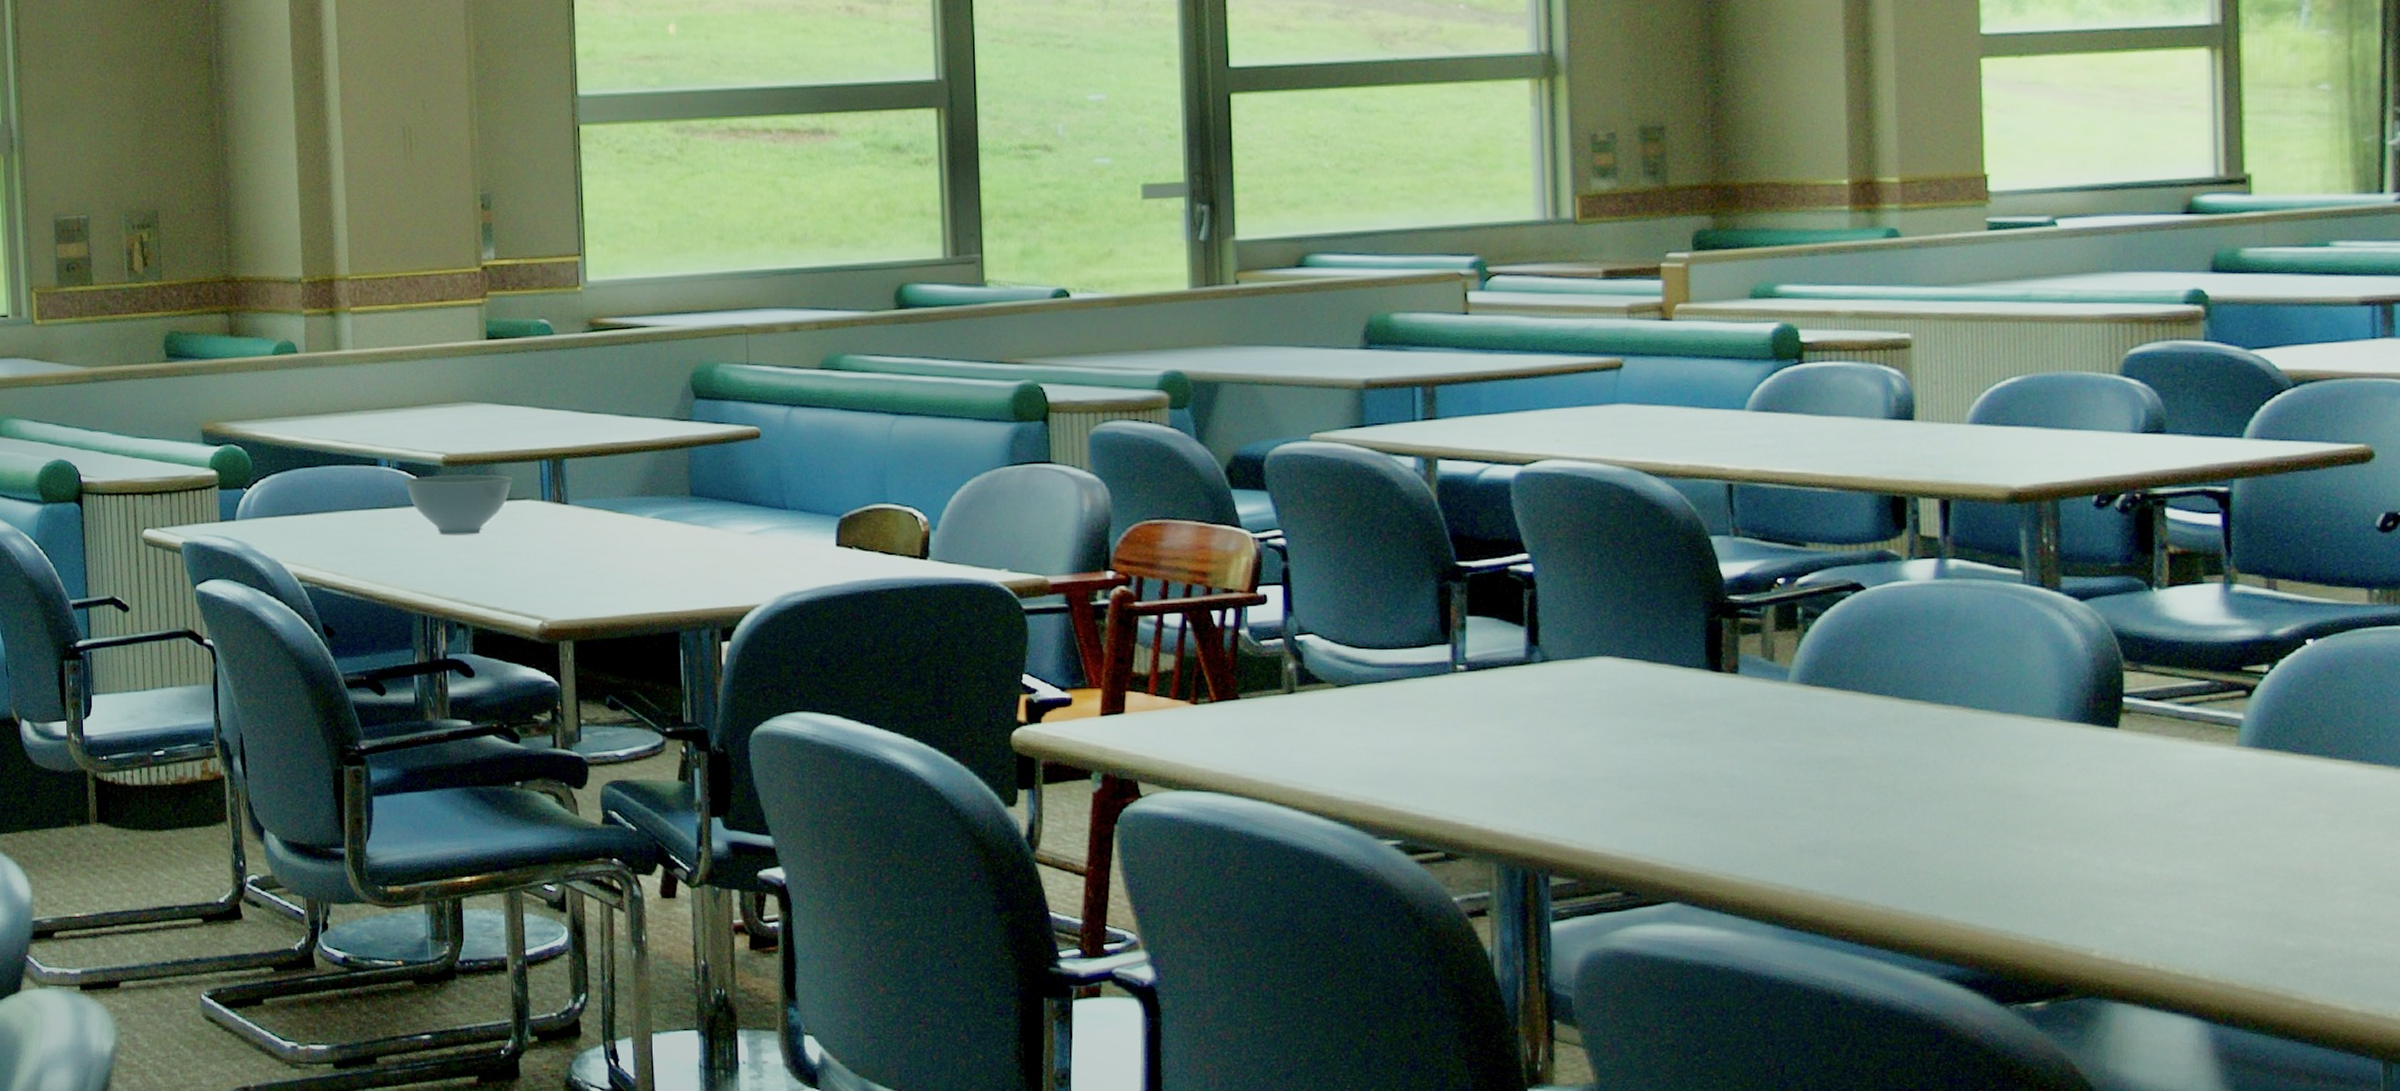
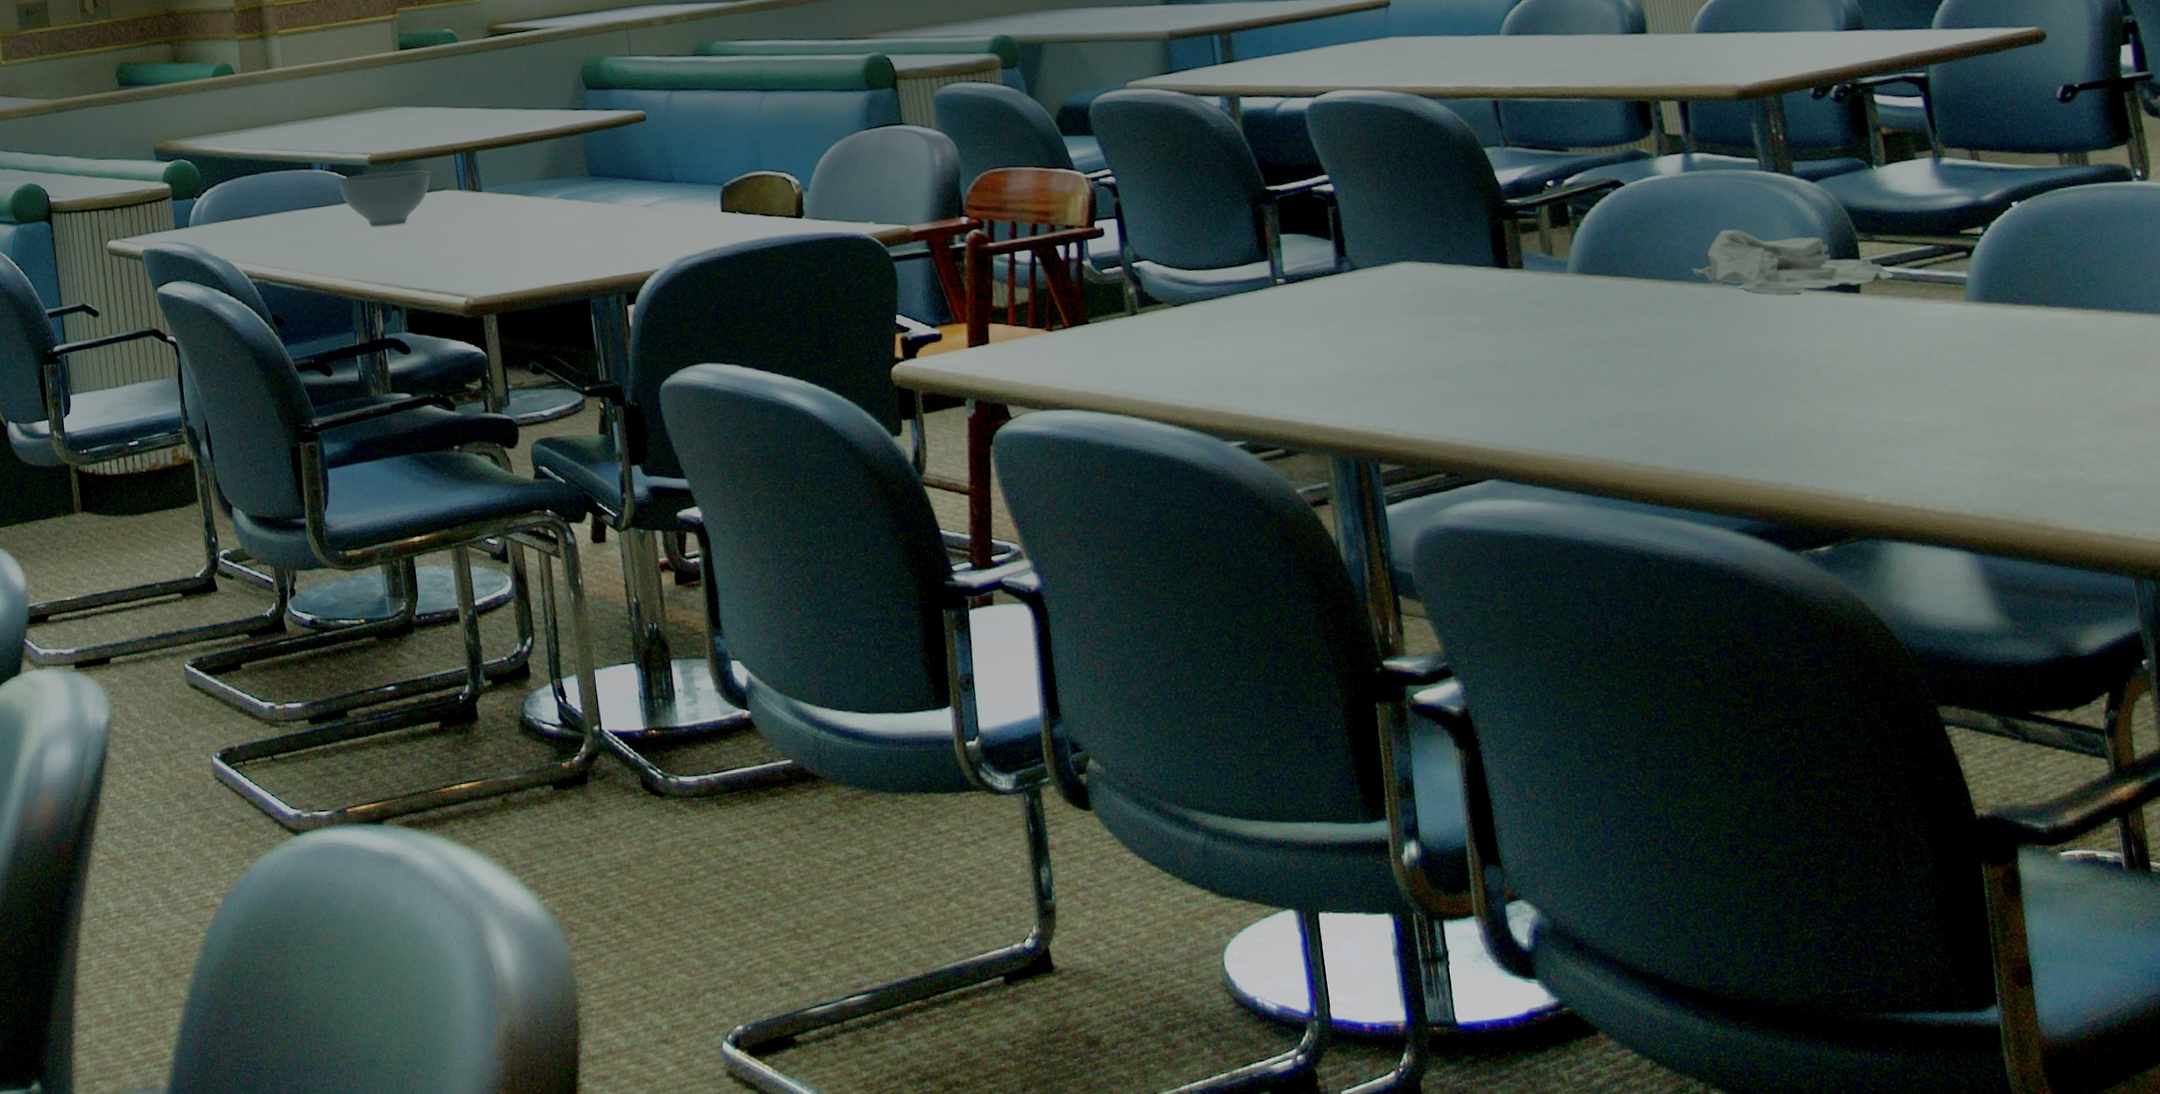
tissue: none [1930,646,2159,725] -> present [1691,229,1894,296]

